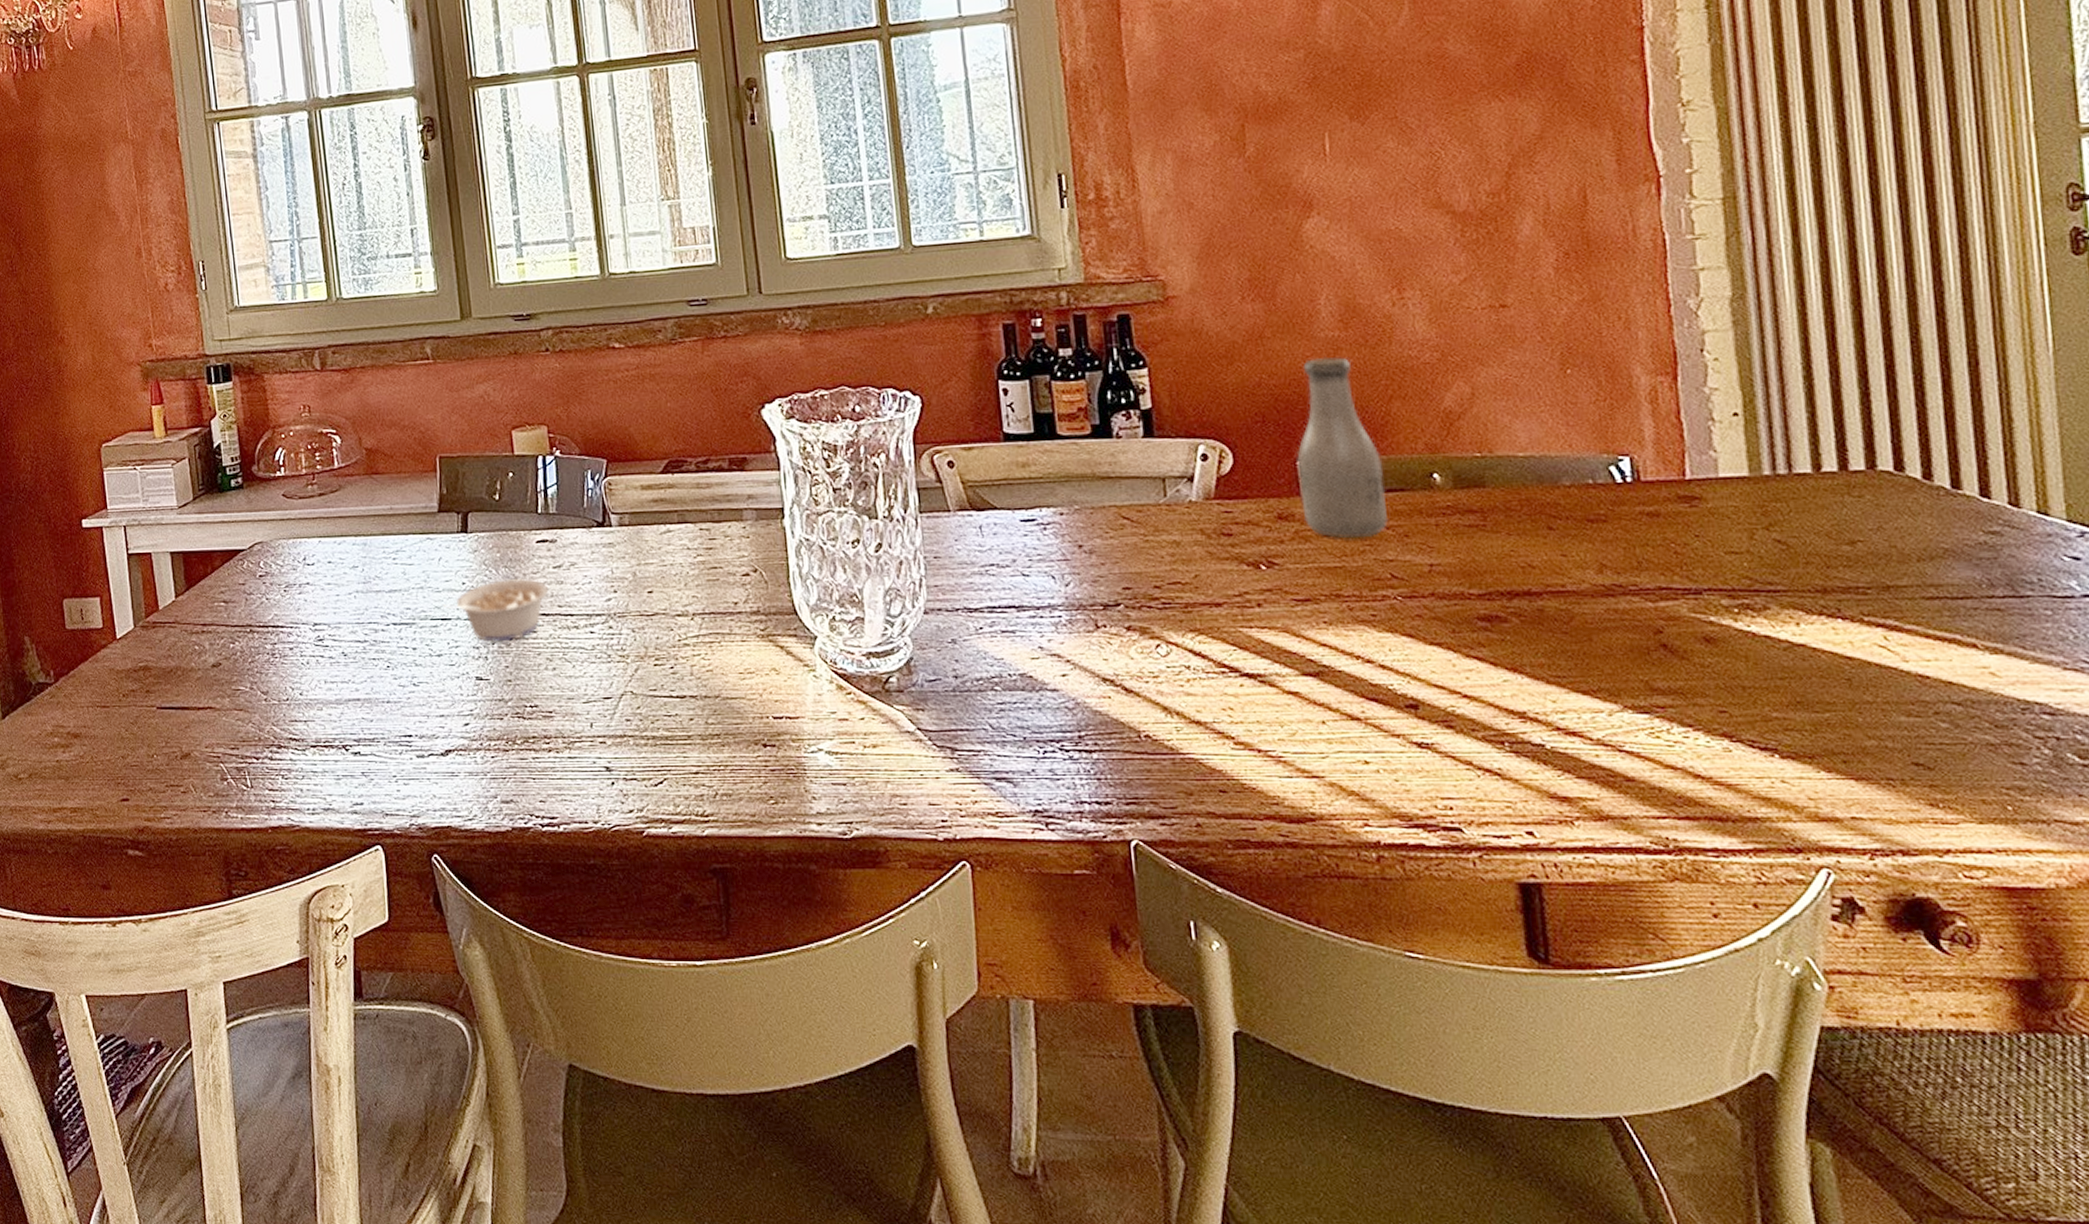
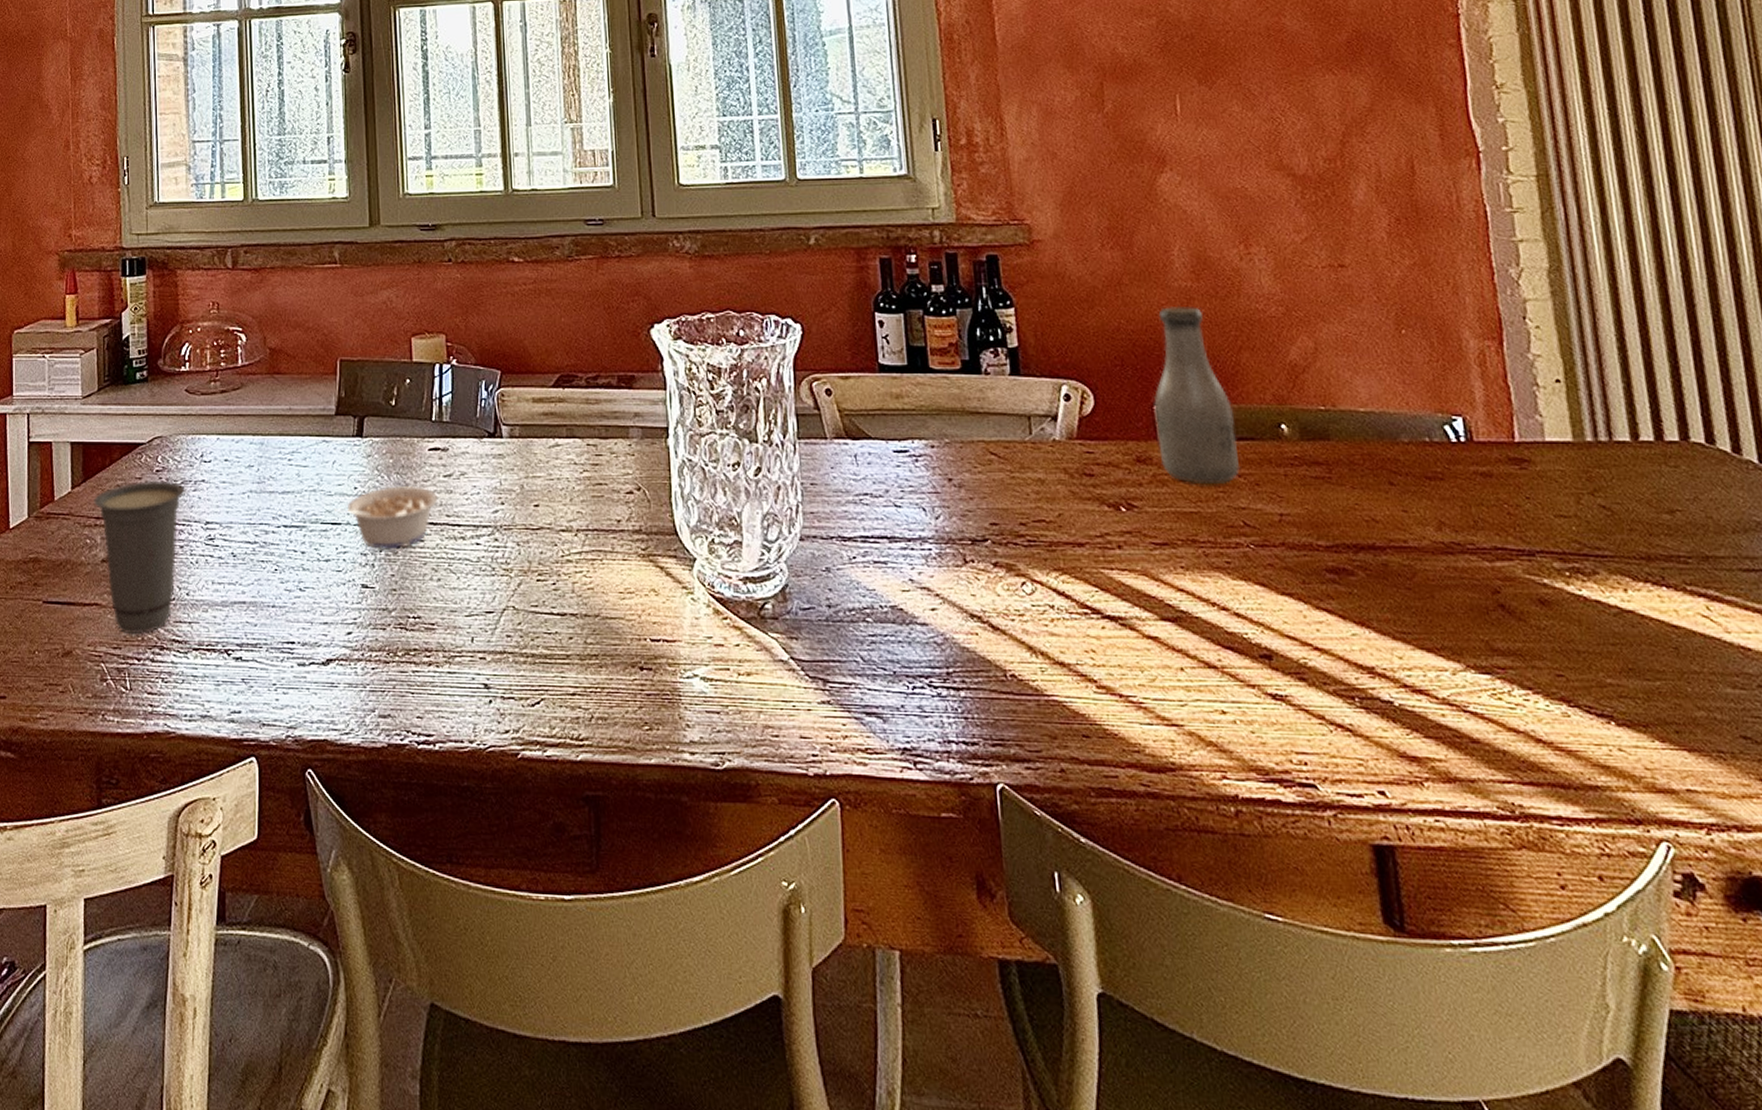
cup: none [199,585,290,735] -> present [94,480,185,635]

